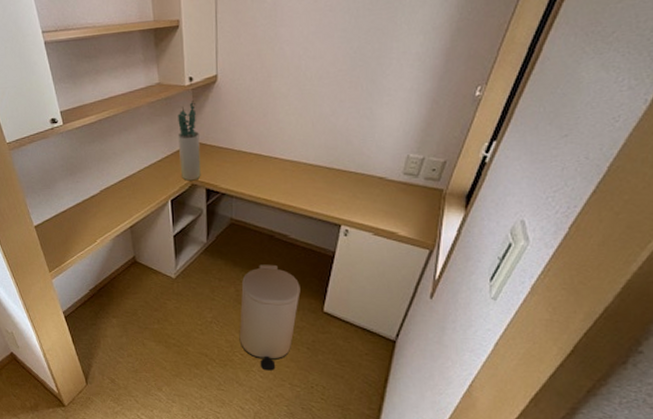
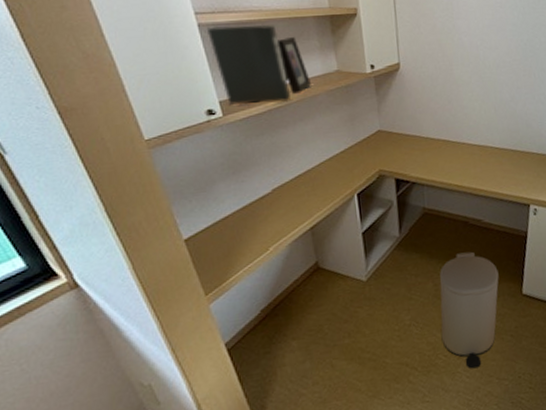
binder: none [51,40,117,115] -> present [206,24,290,105]
picture frame: none [108,50,135,105] -> present [278,36,311,94]
vase: present [177,100,201,181] -> none [360,88,389,172]

